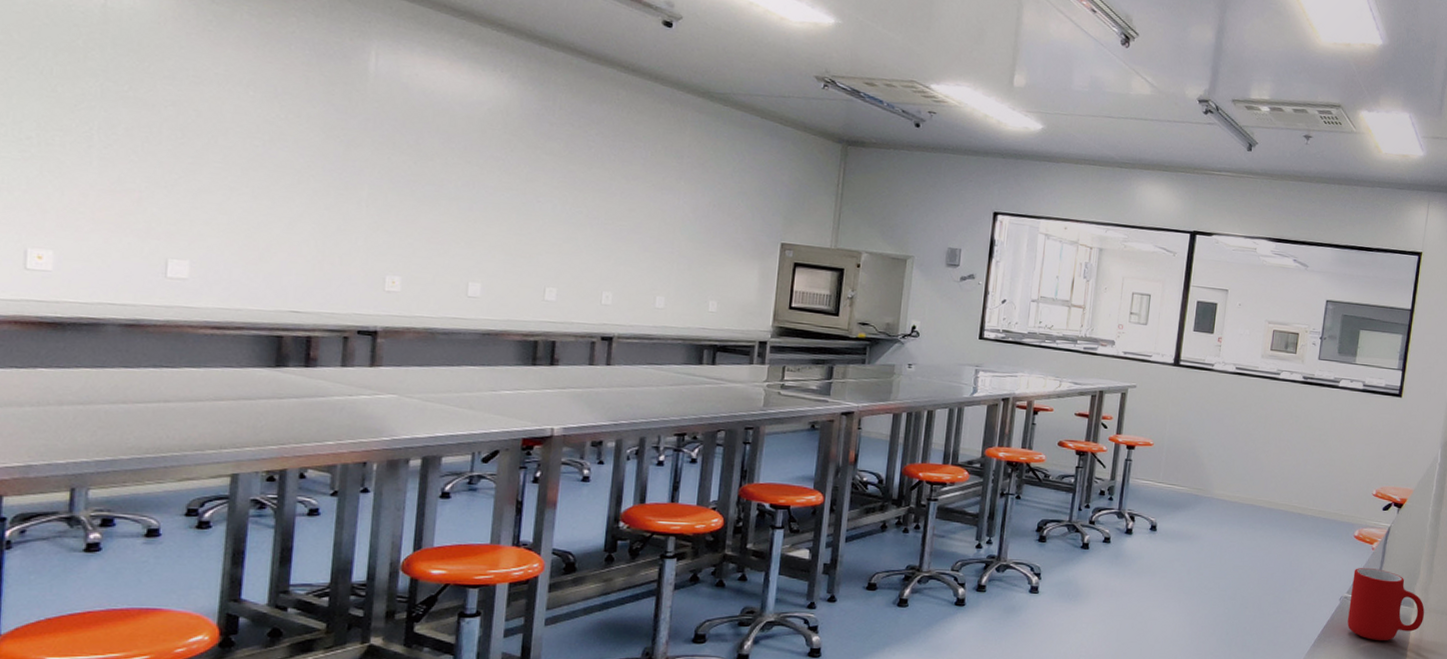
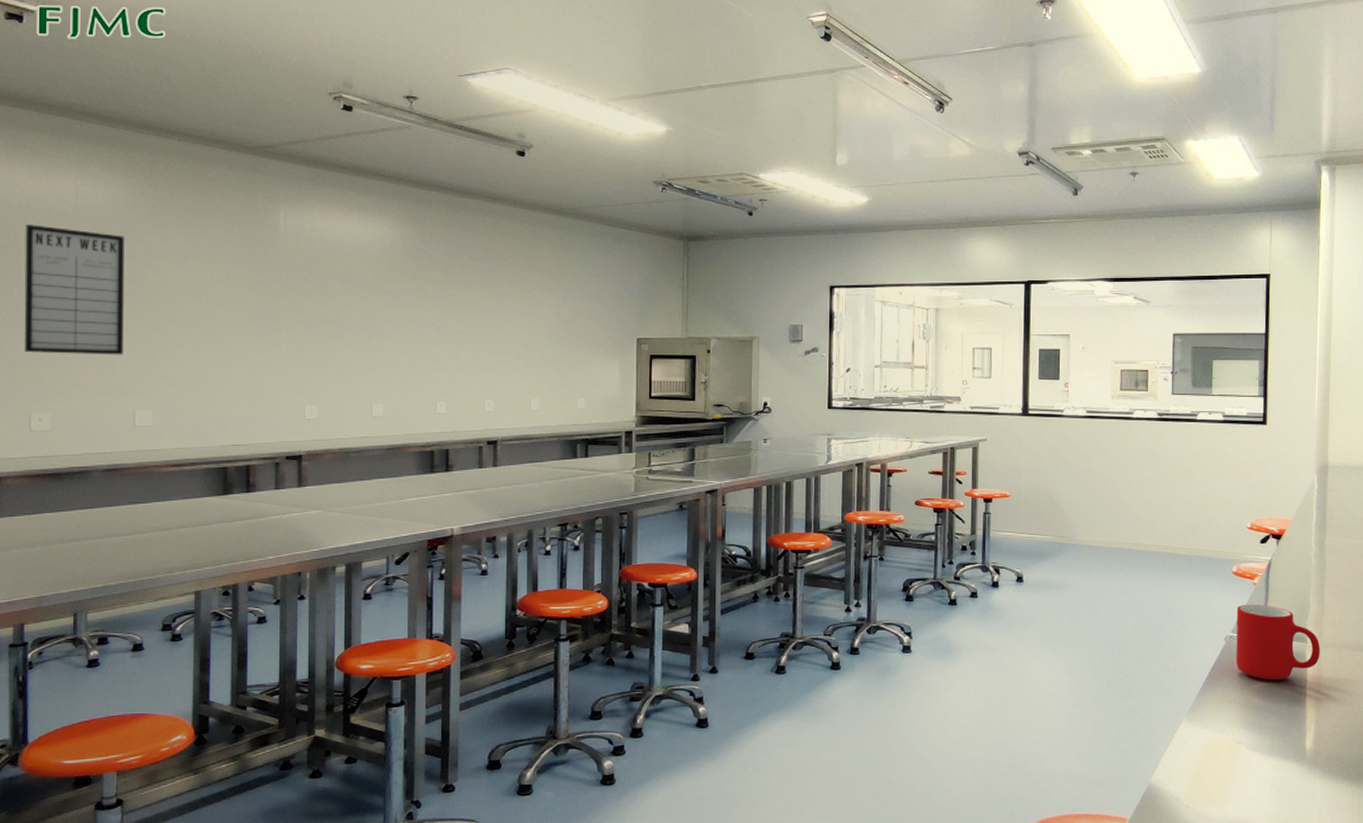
writing board: none [22,20,167,193] -> present [24,225,124,355]

